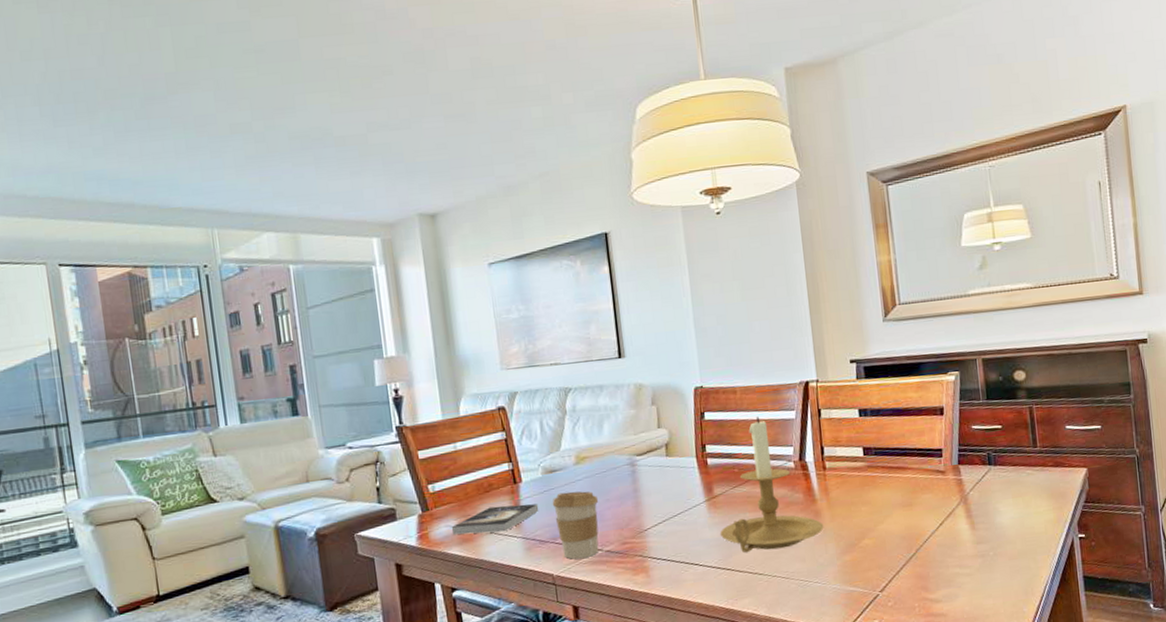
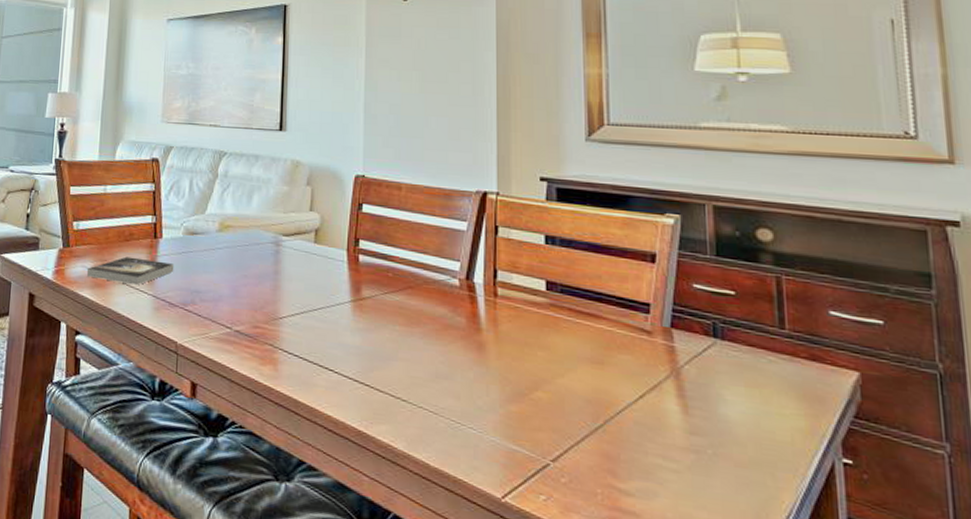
coffee cup: present [552,491,599,559] -> none [188,257,236,333]
candle holder: present [720,416,824,553] -> none [363,220,488,378]

